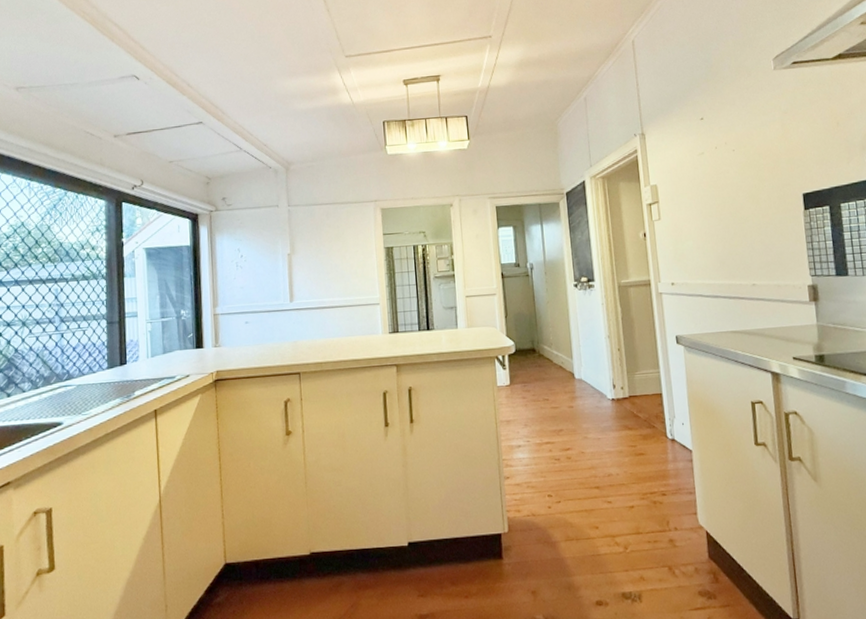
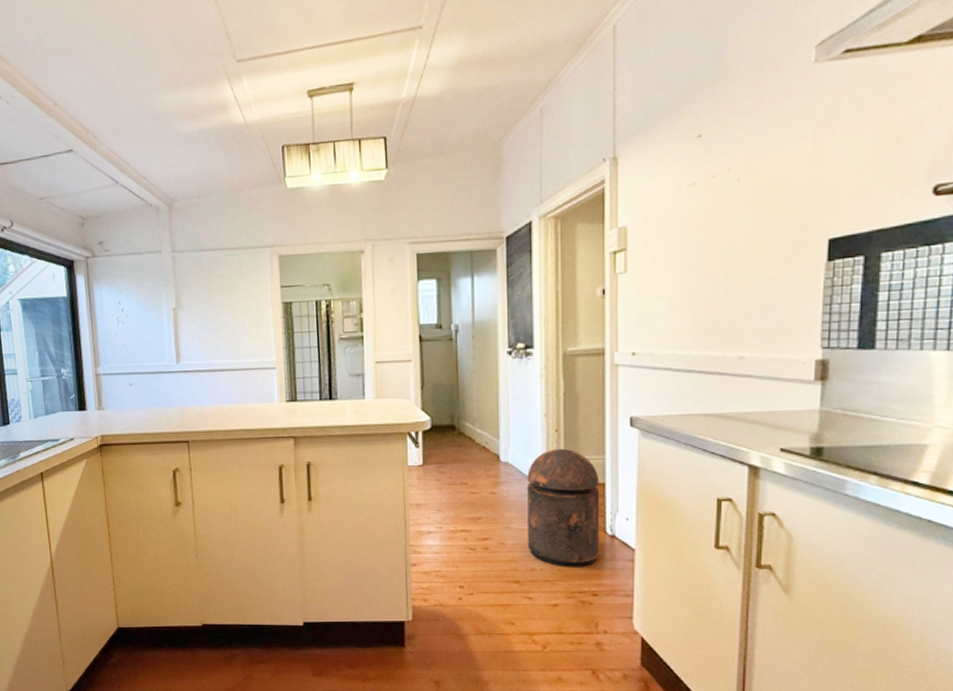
trash can: none [598,364,664,471] -> present [527,448,600,567]

